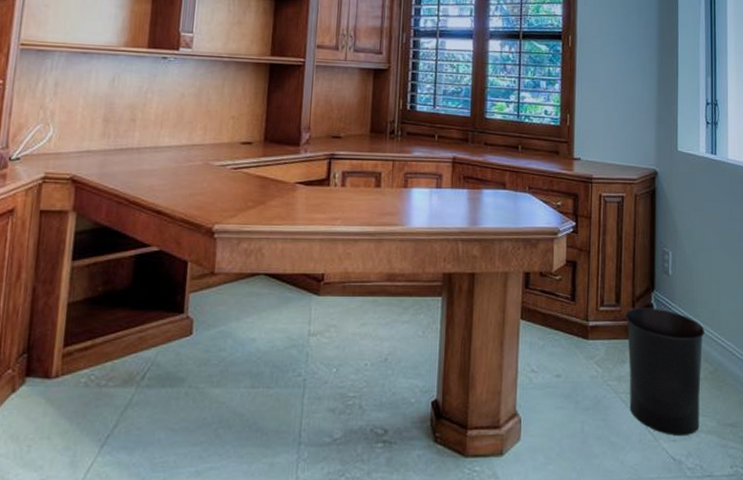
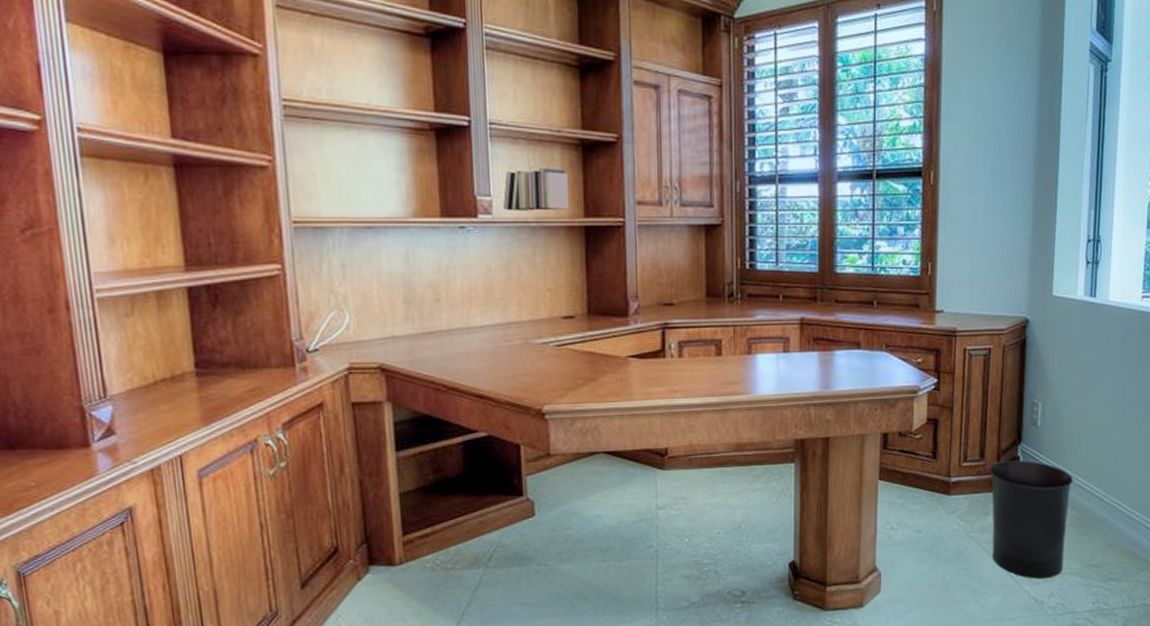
books: none [203,12,262,48] -> present [503,168,570,211]

